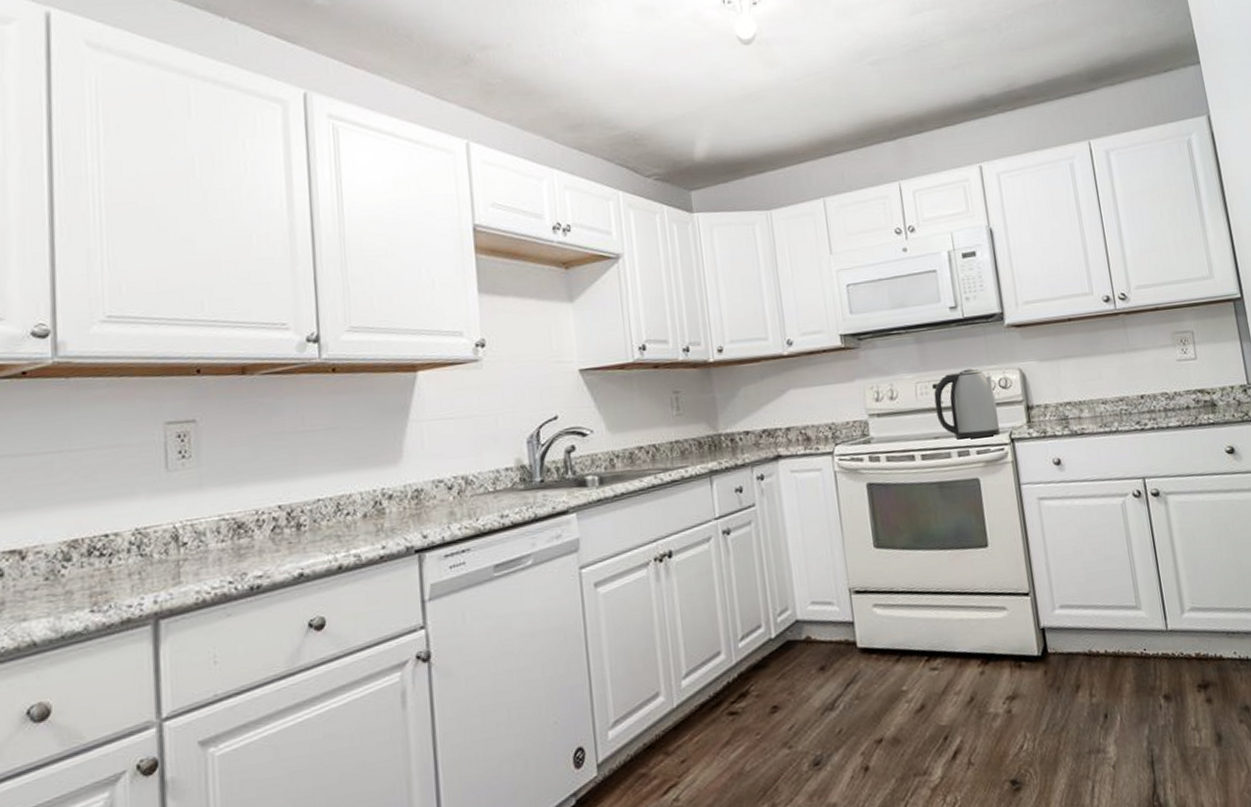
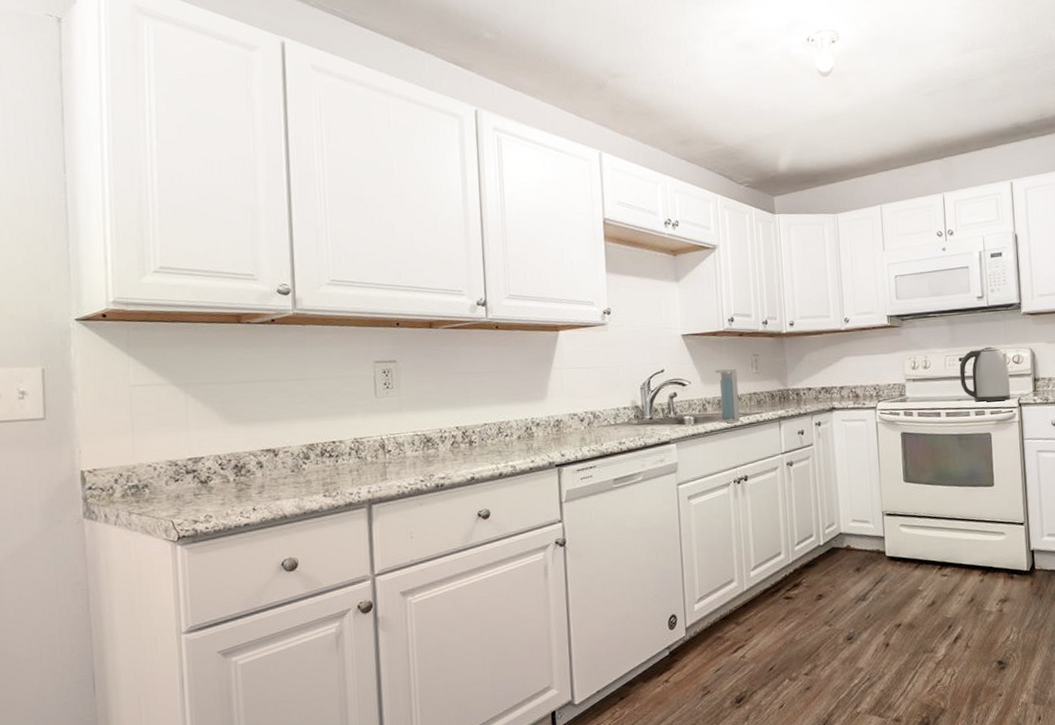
soap dispenser: none [624,411,660,483] -> present [715,369,740,423]

